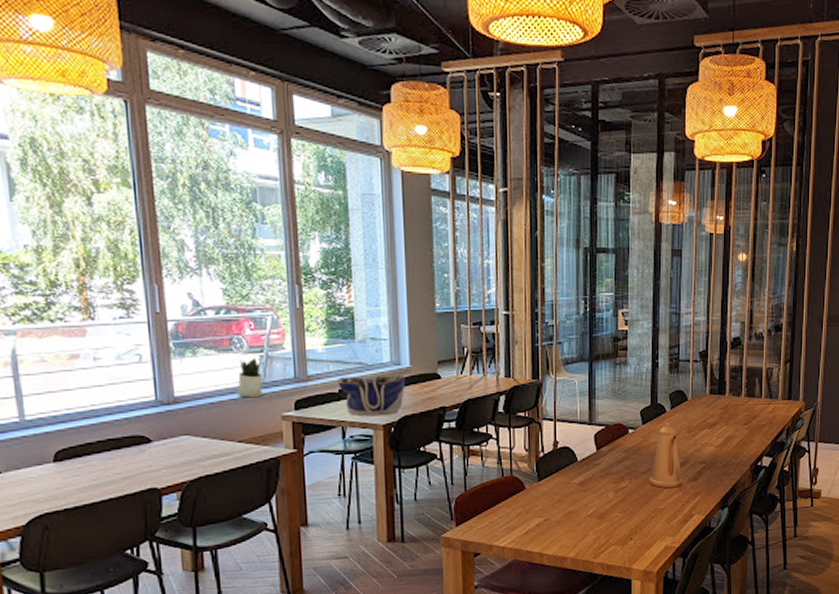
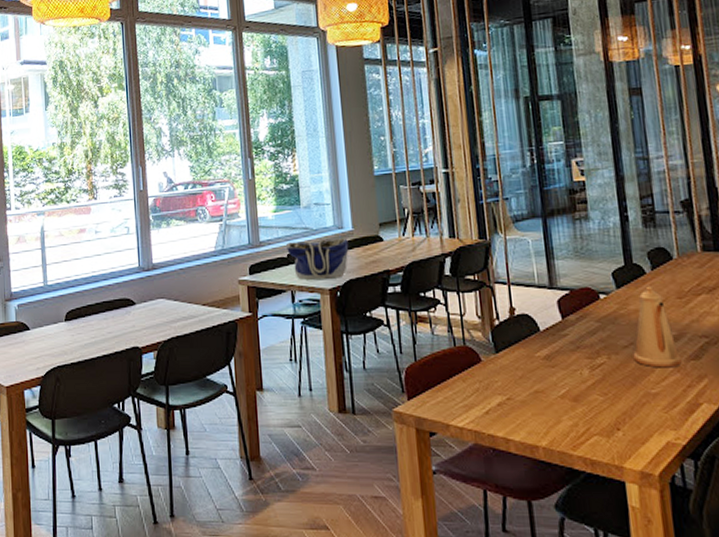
planter: present [236,358,264,398] -> none [200,227,224,264]

